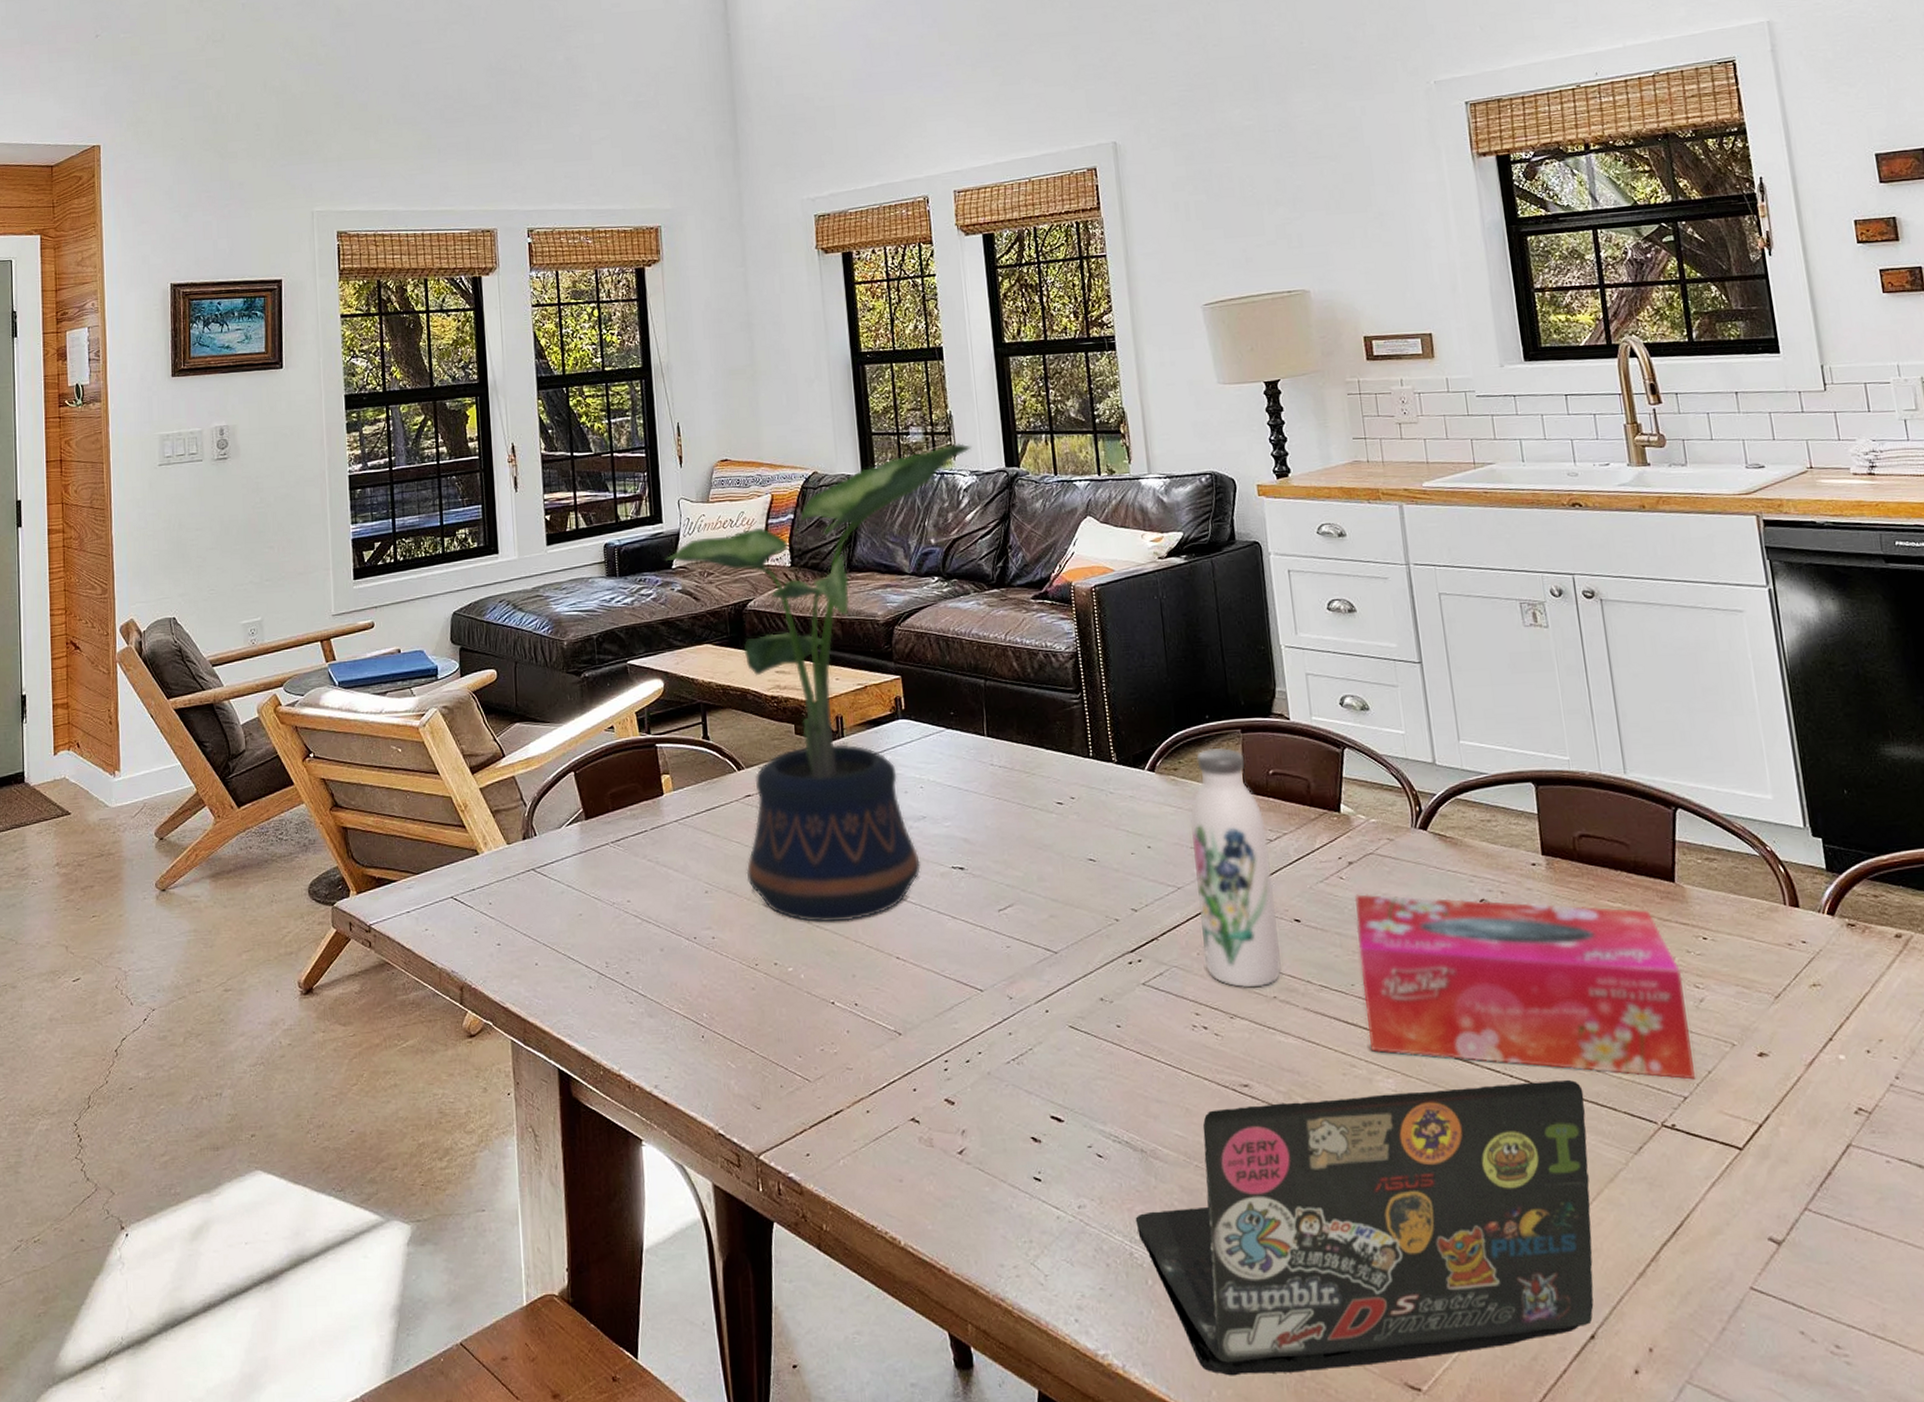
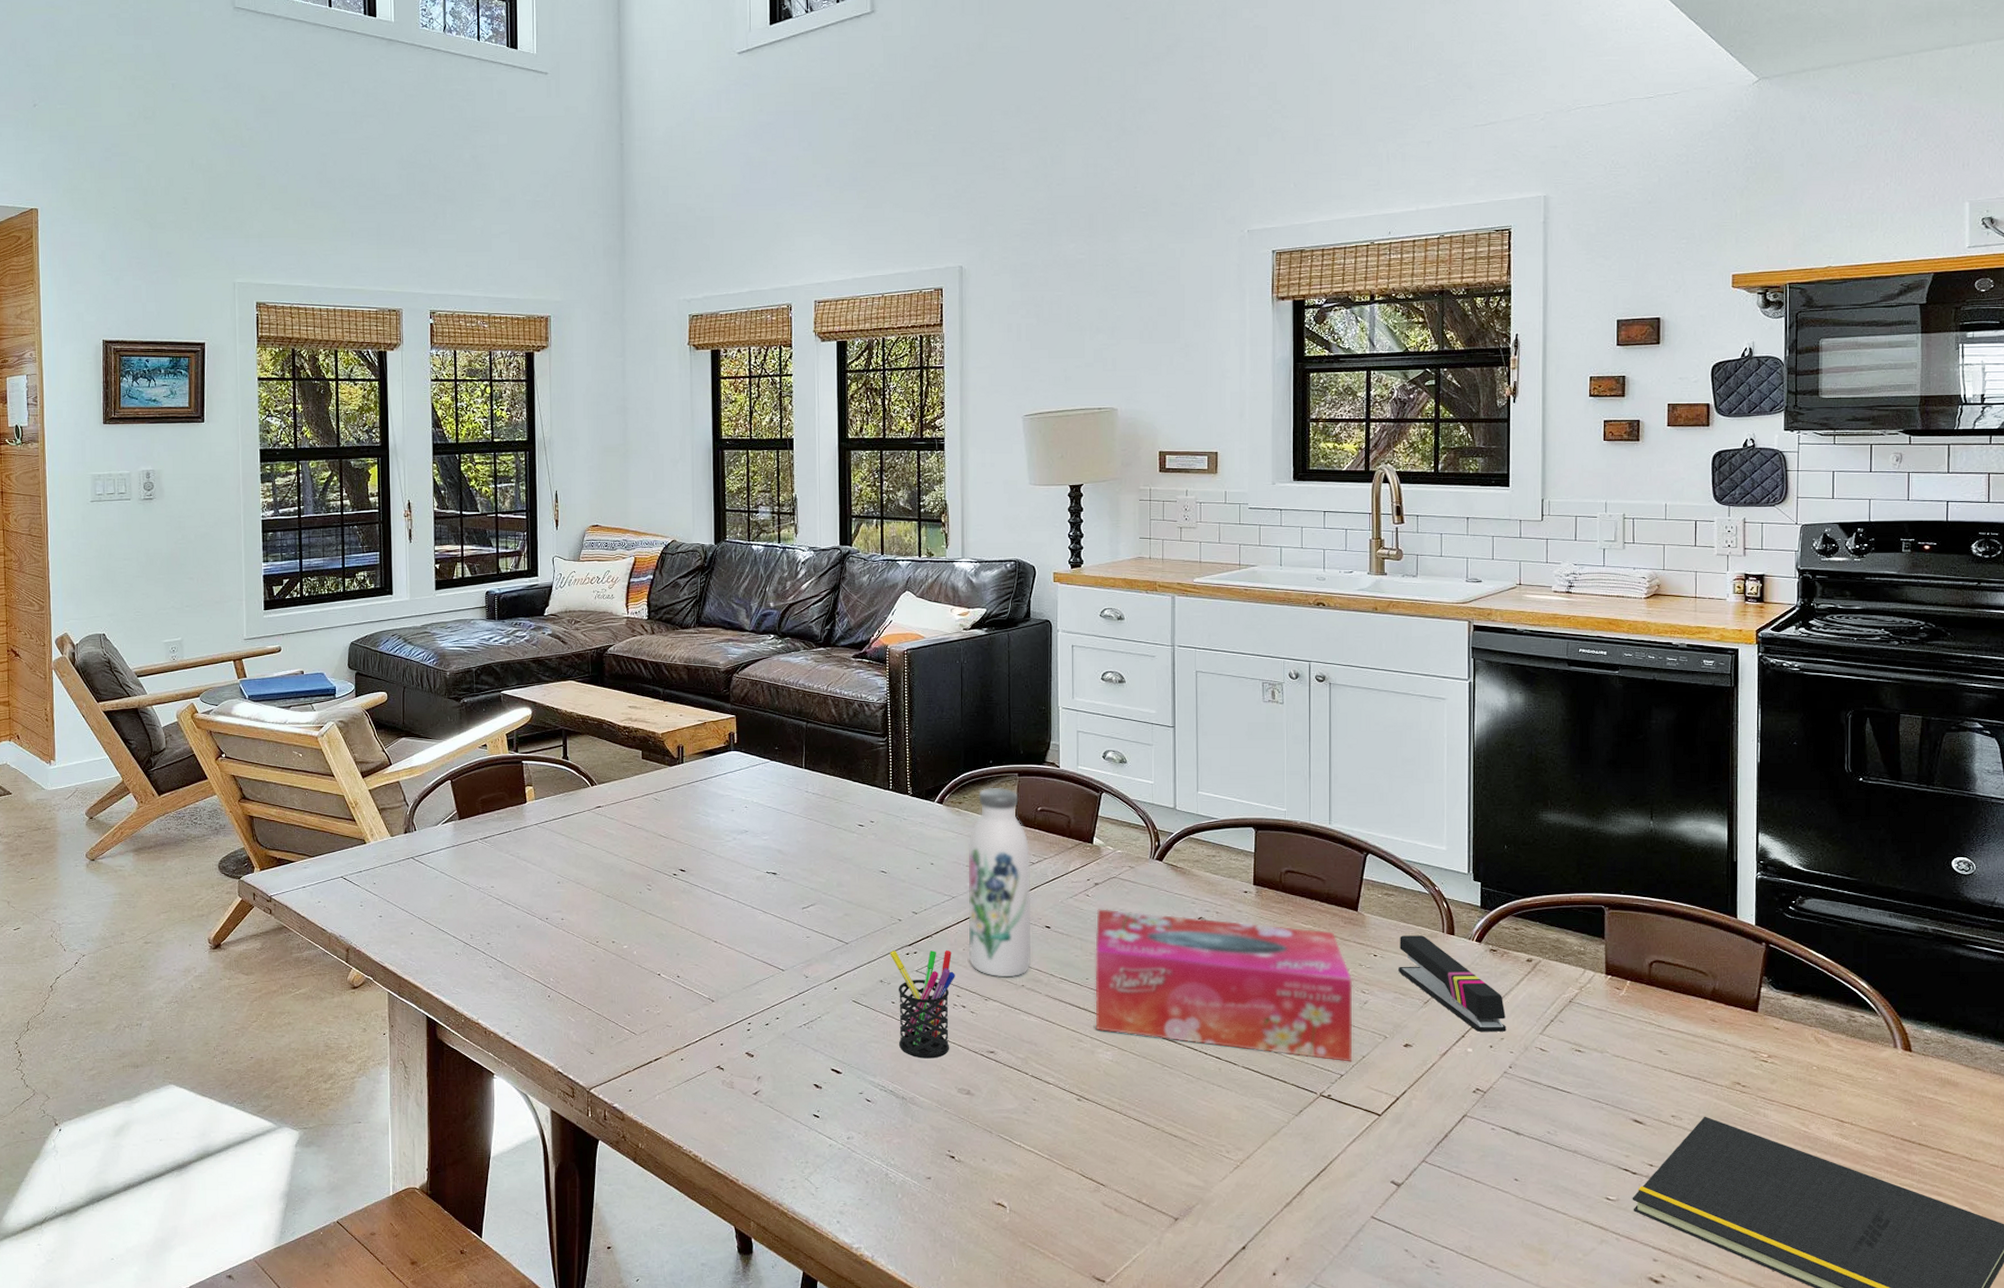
potted plant: present [666,443,973,923] -> none [539,523,812,911]
pen holder: none [1109,956,1194,1098] -> present [890,950,955,1059]
laptop: present [1135,1079,1594,1376] -> none [892,1058,1262,1266]
stapler: none [1732,910,1884,1032] -> present [1398,935,1507,1032]

